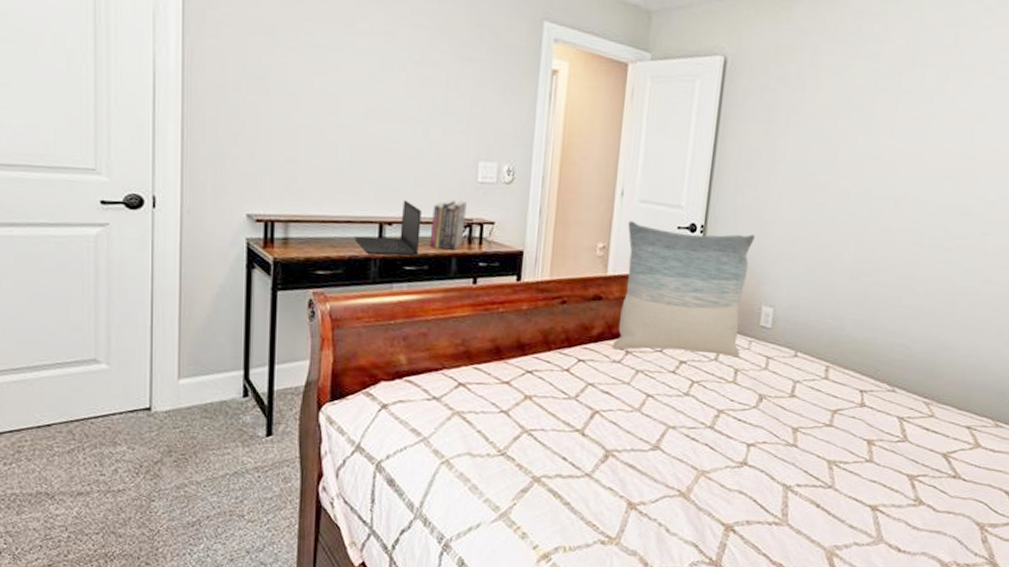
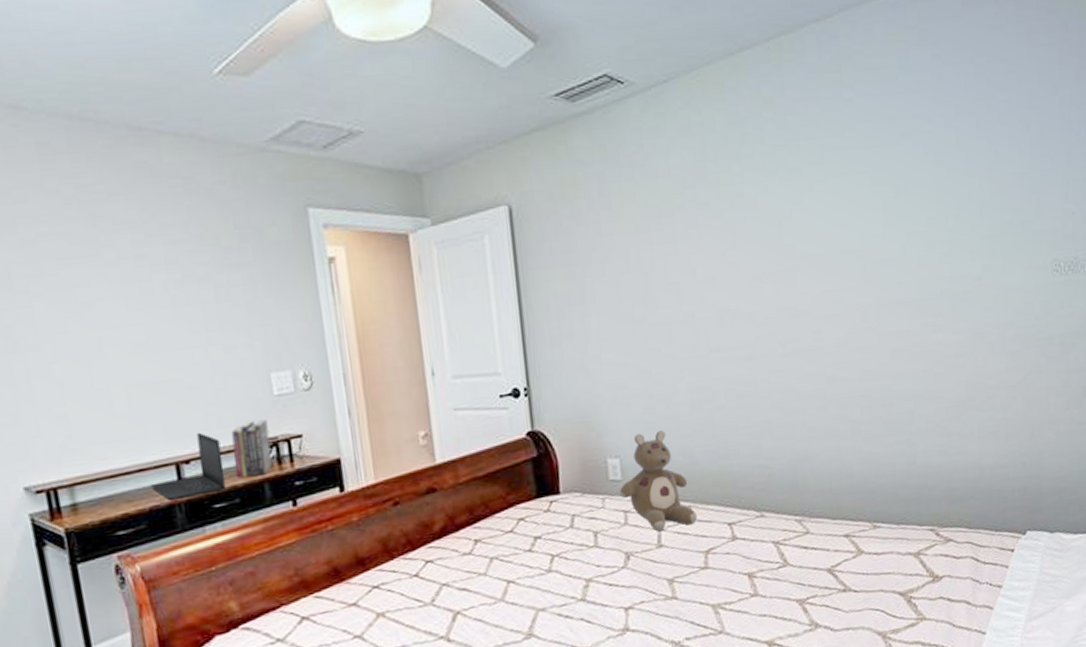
pillow: present [611,220,755,358] -> none [446,386,596,542]
stuffed bear: none [766,290,833,384] -> present [619,430,697,532]

